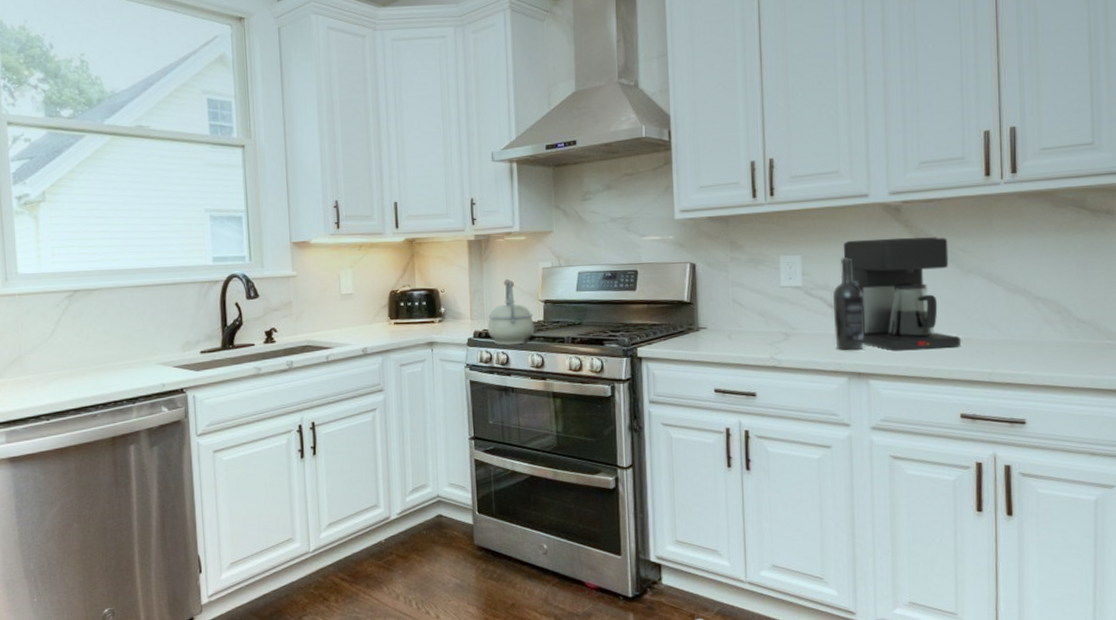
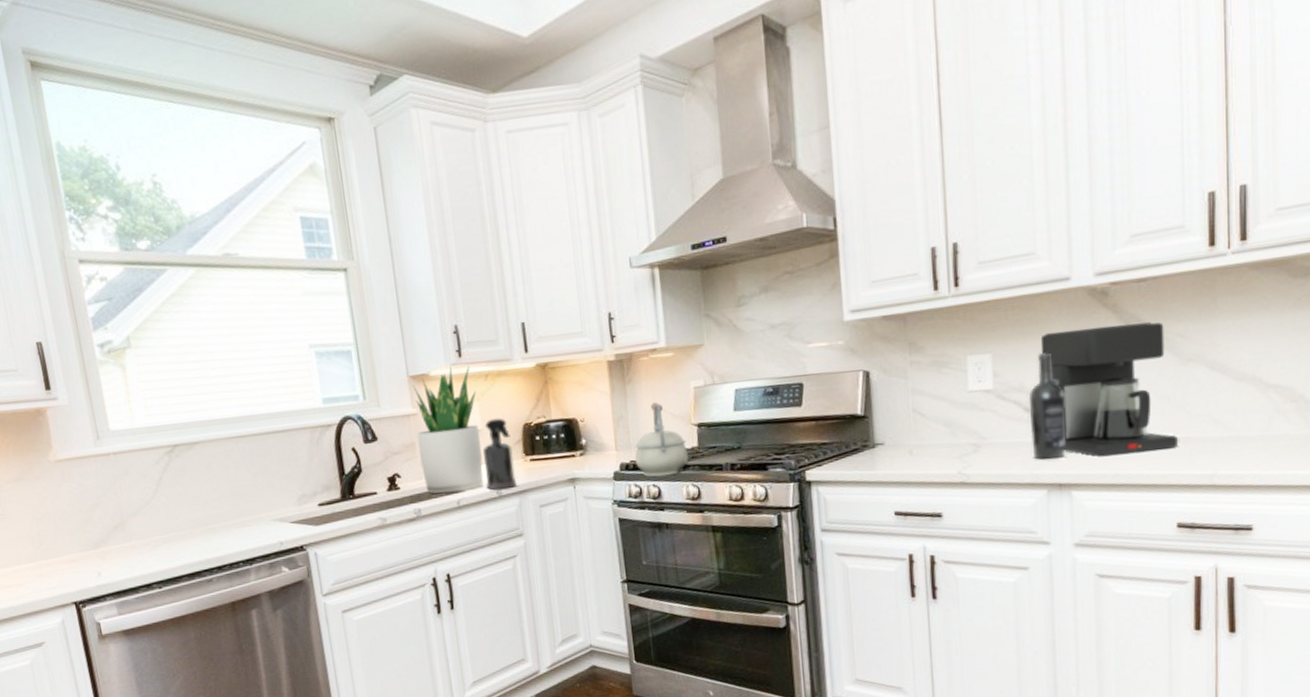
planter: none [294,236,352,349] -> present [412,365,484,494]
spray bottle: none [353,284,380,349] -> present [483,418,516,491]

